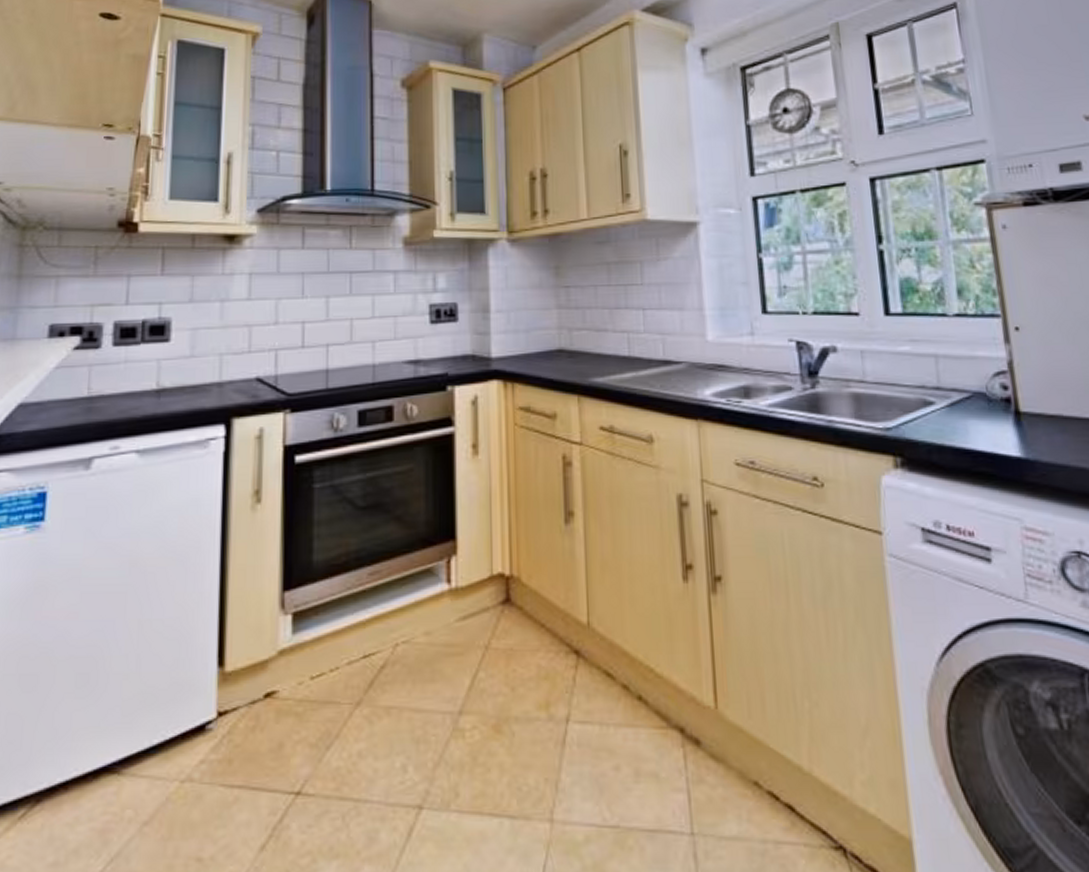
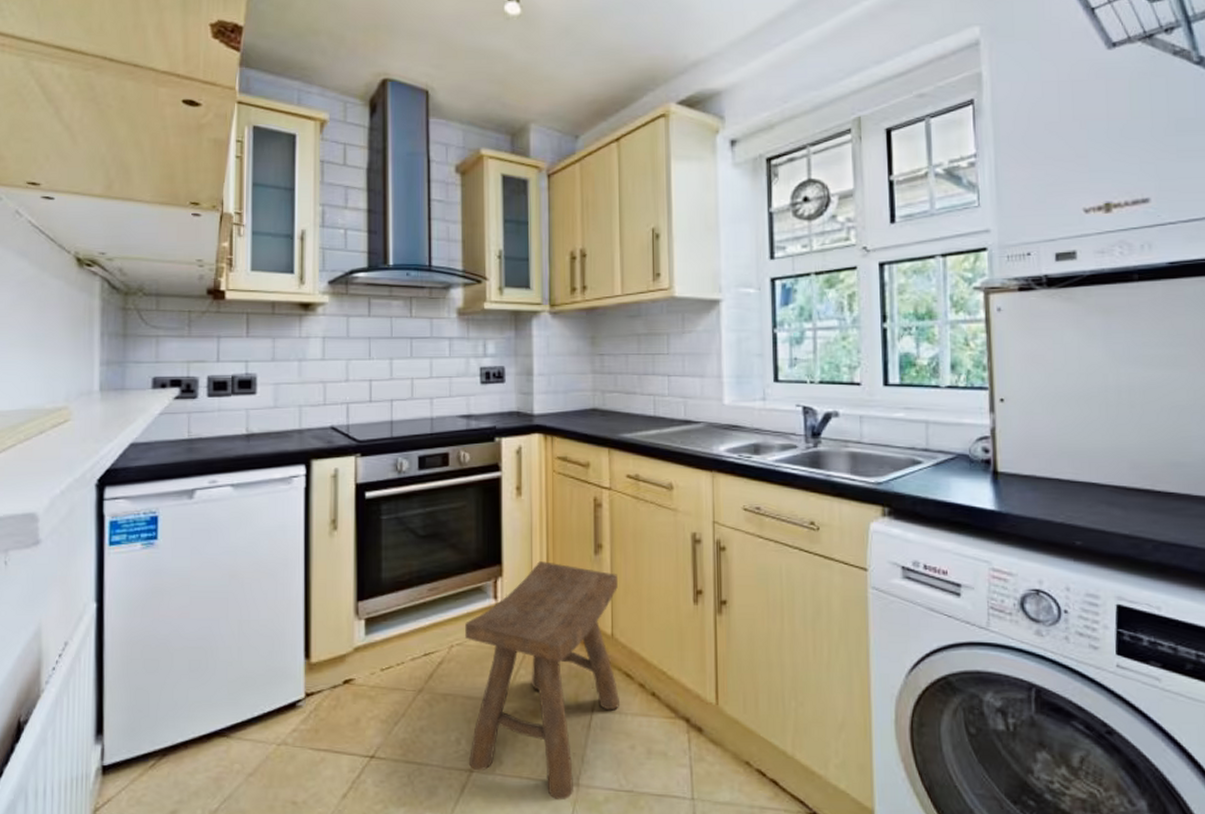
stool: none [413,534,599,843] -> present [465,561,619,801]

